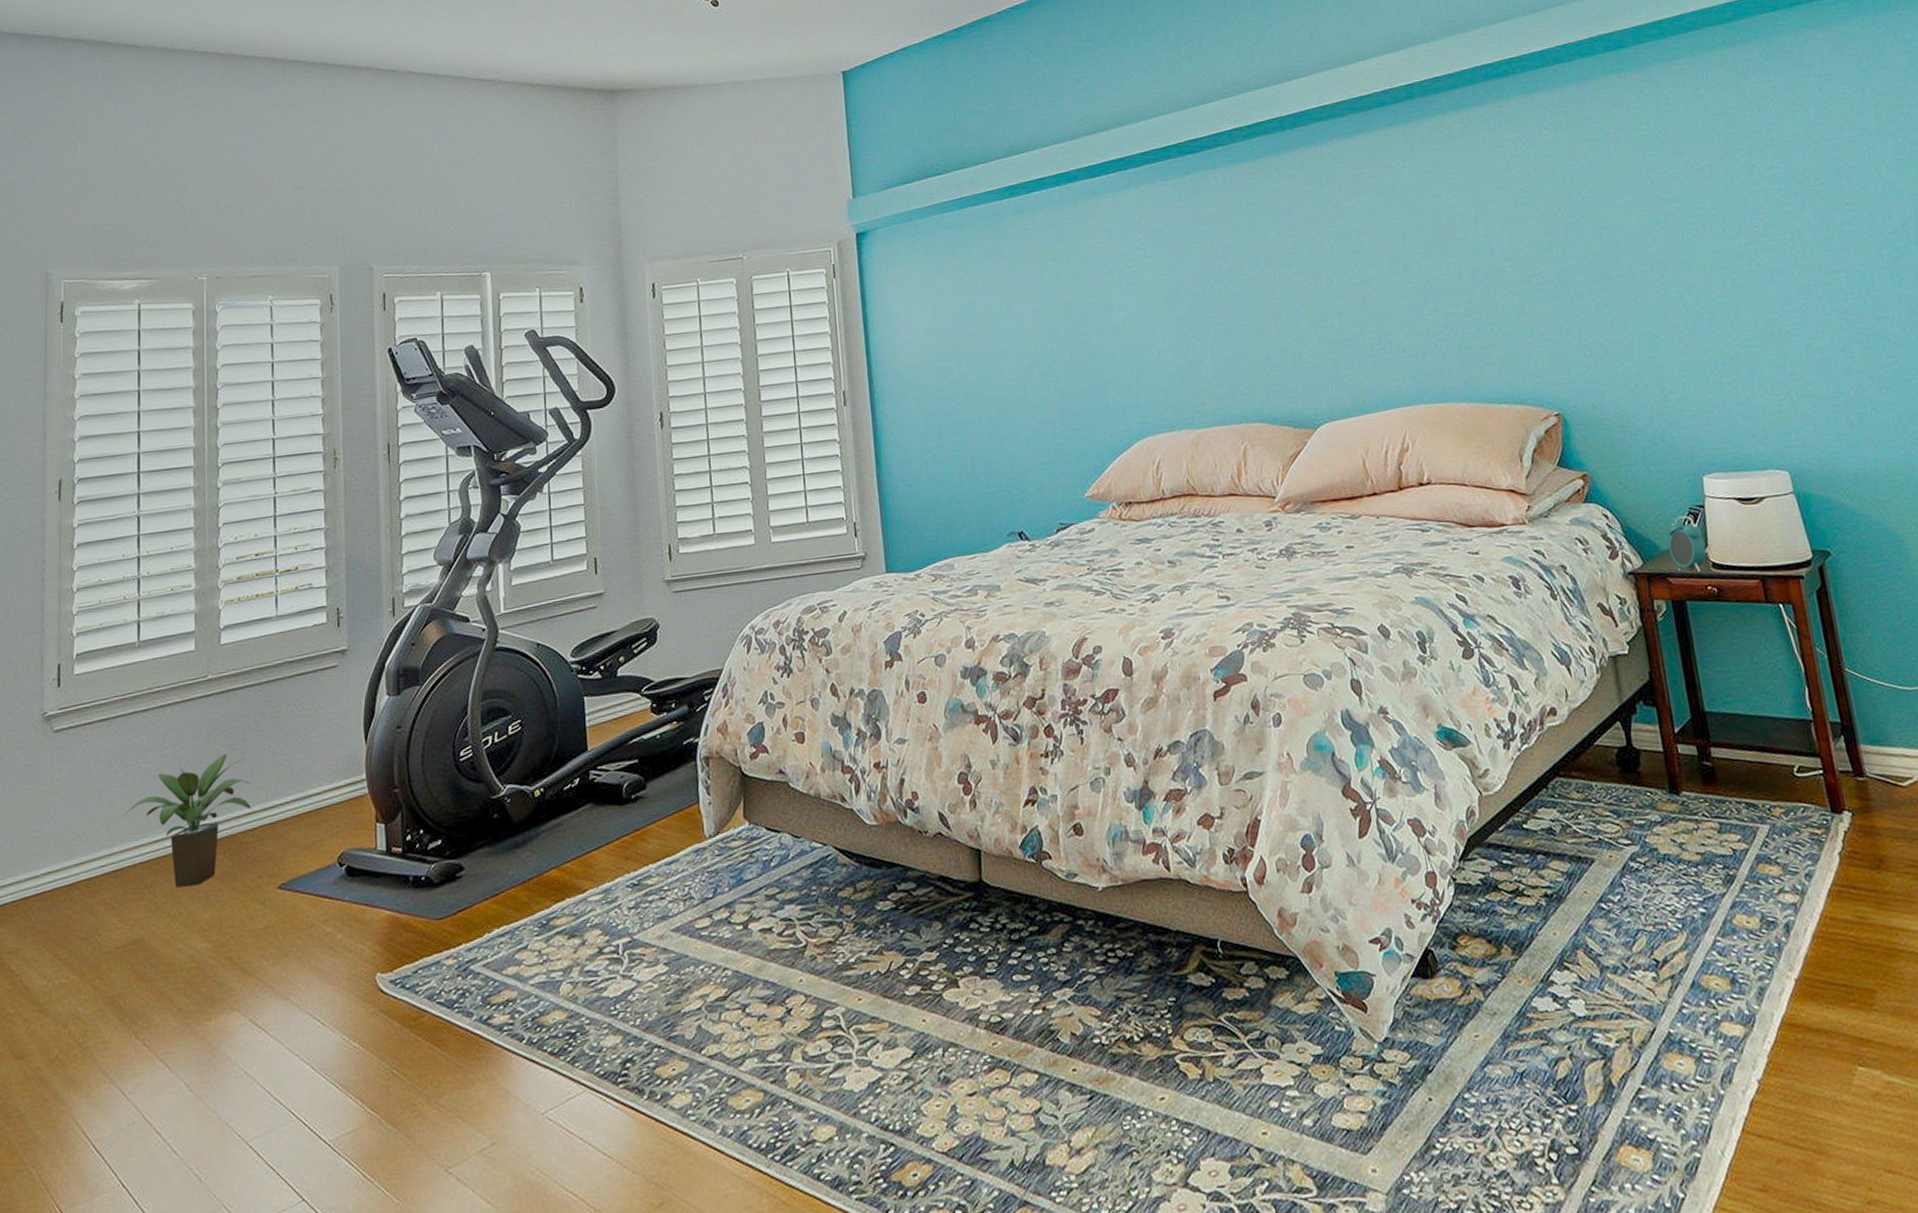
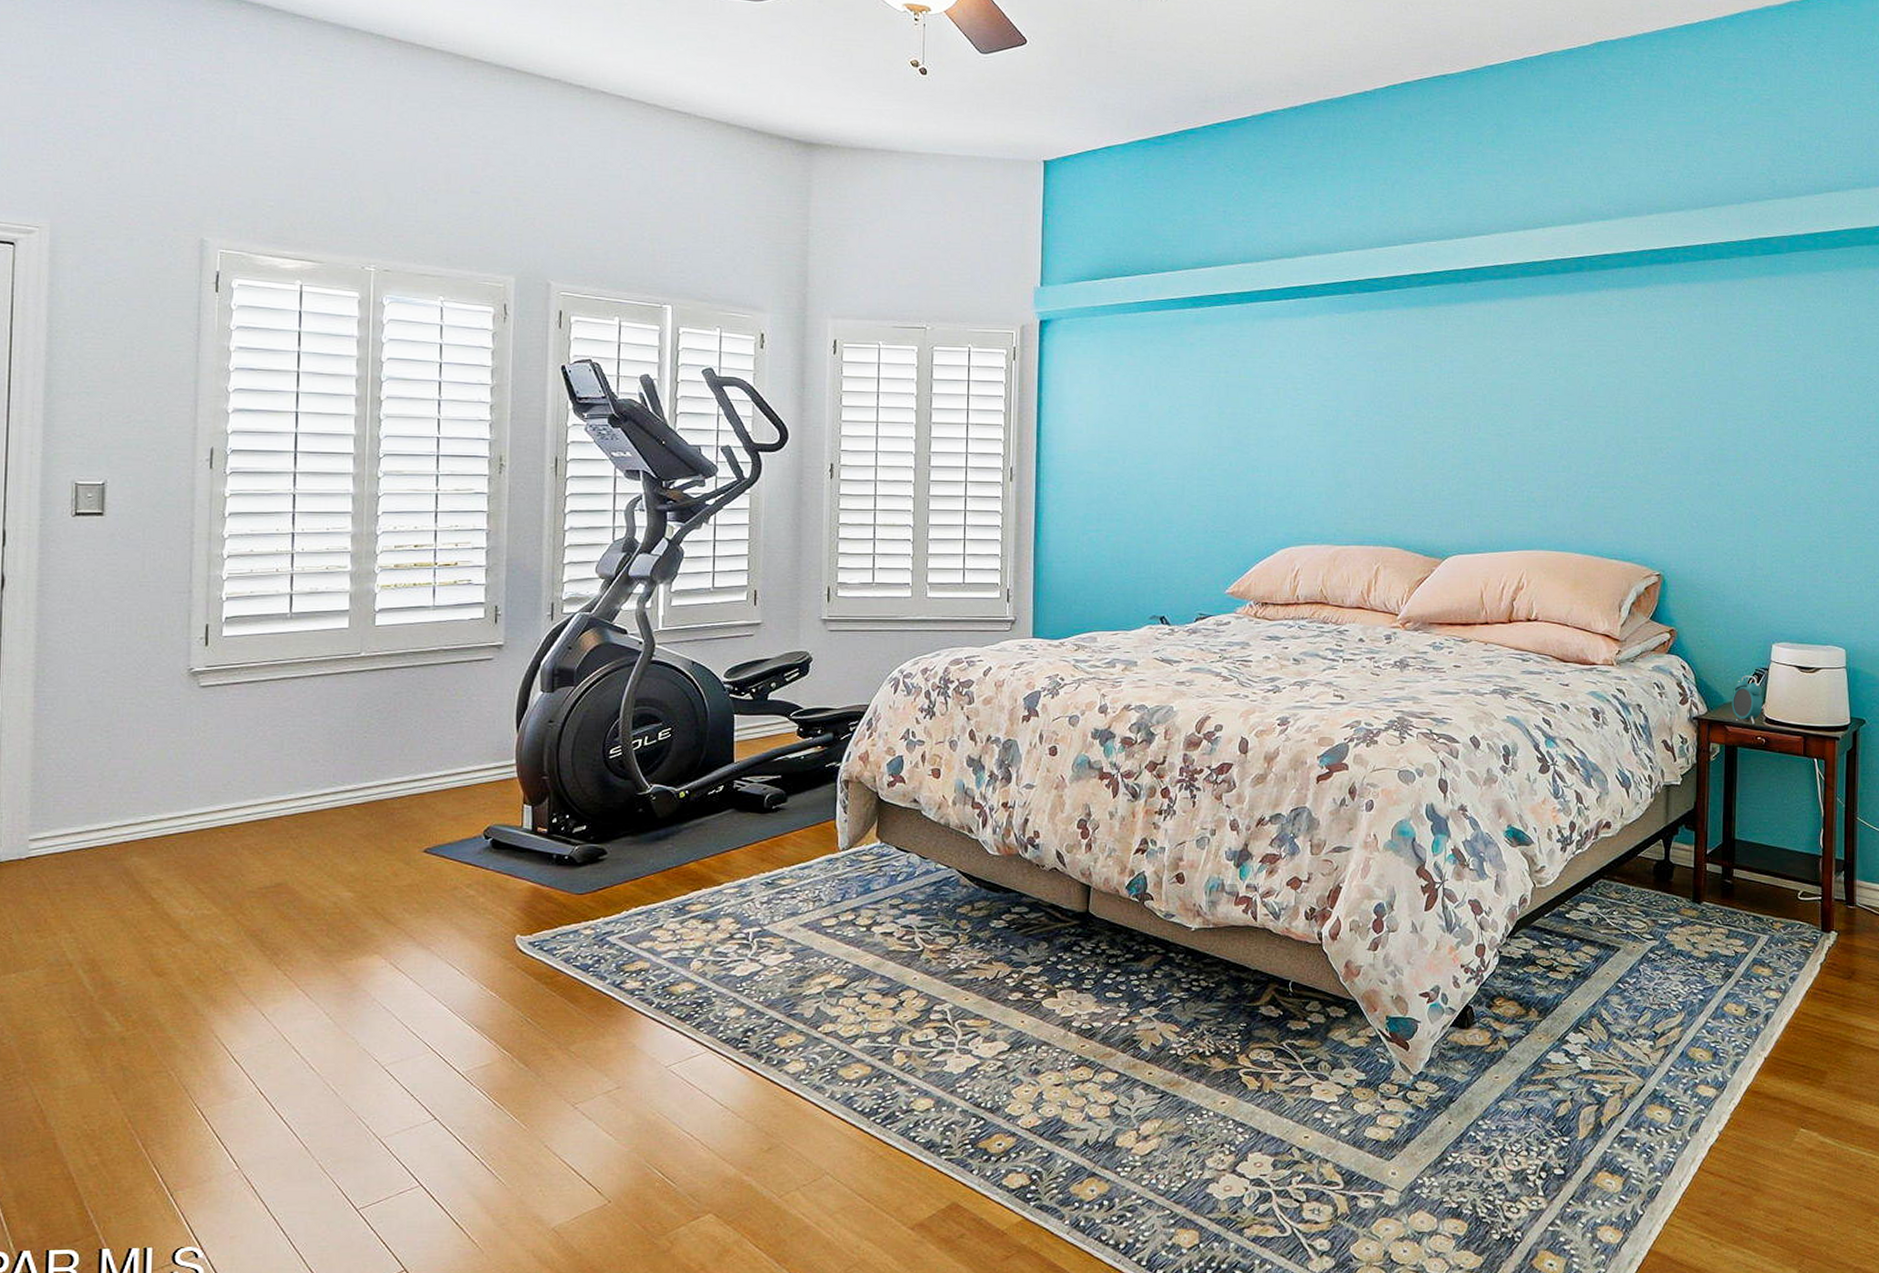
potted plant: present [124,754,251,888] -> none [271,727,400,841]

